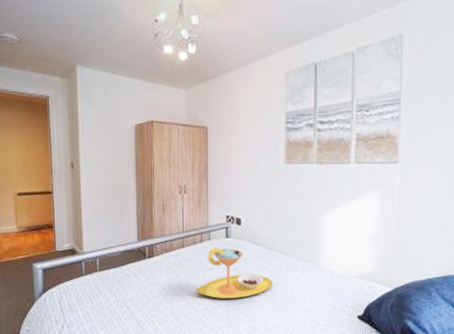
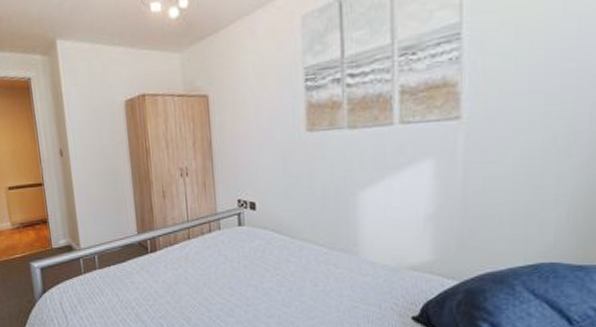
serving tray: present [196,247,272,299] -> none [208,237,299,297]

